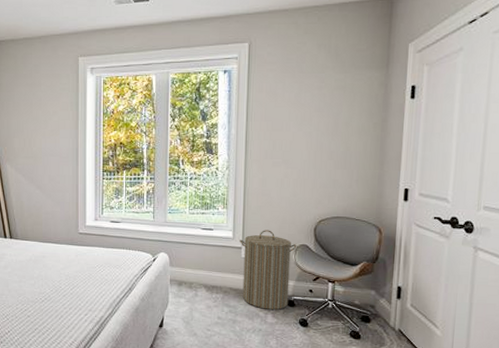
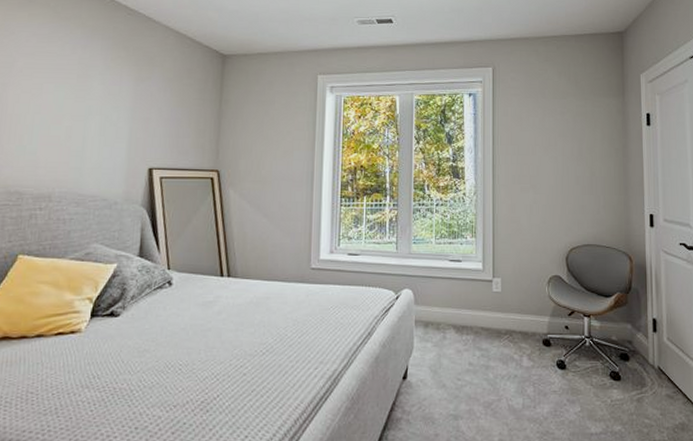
laundry hamper: present [240,230,297,310] -> none [490,260,550,351]

